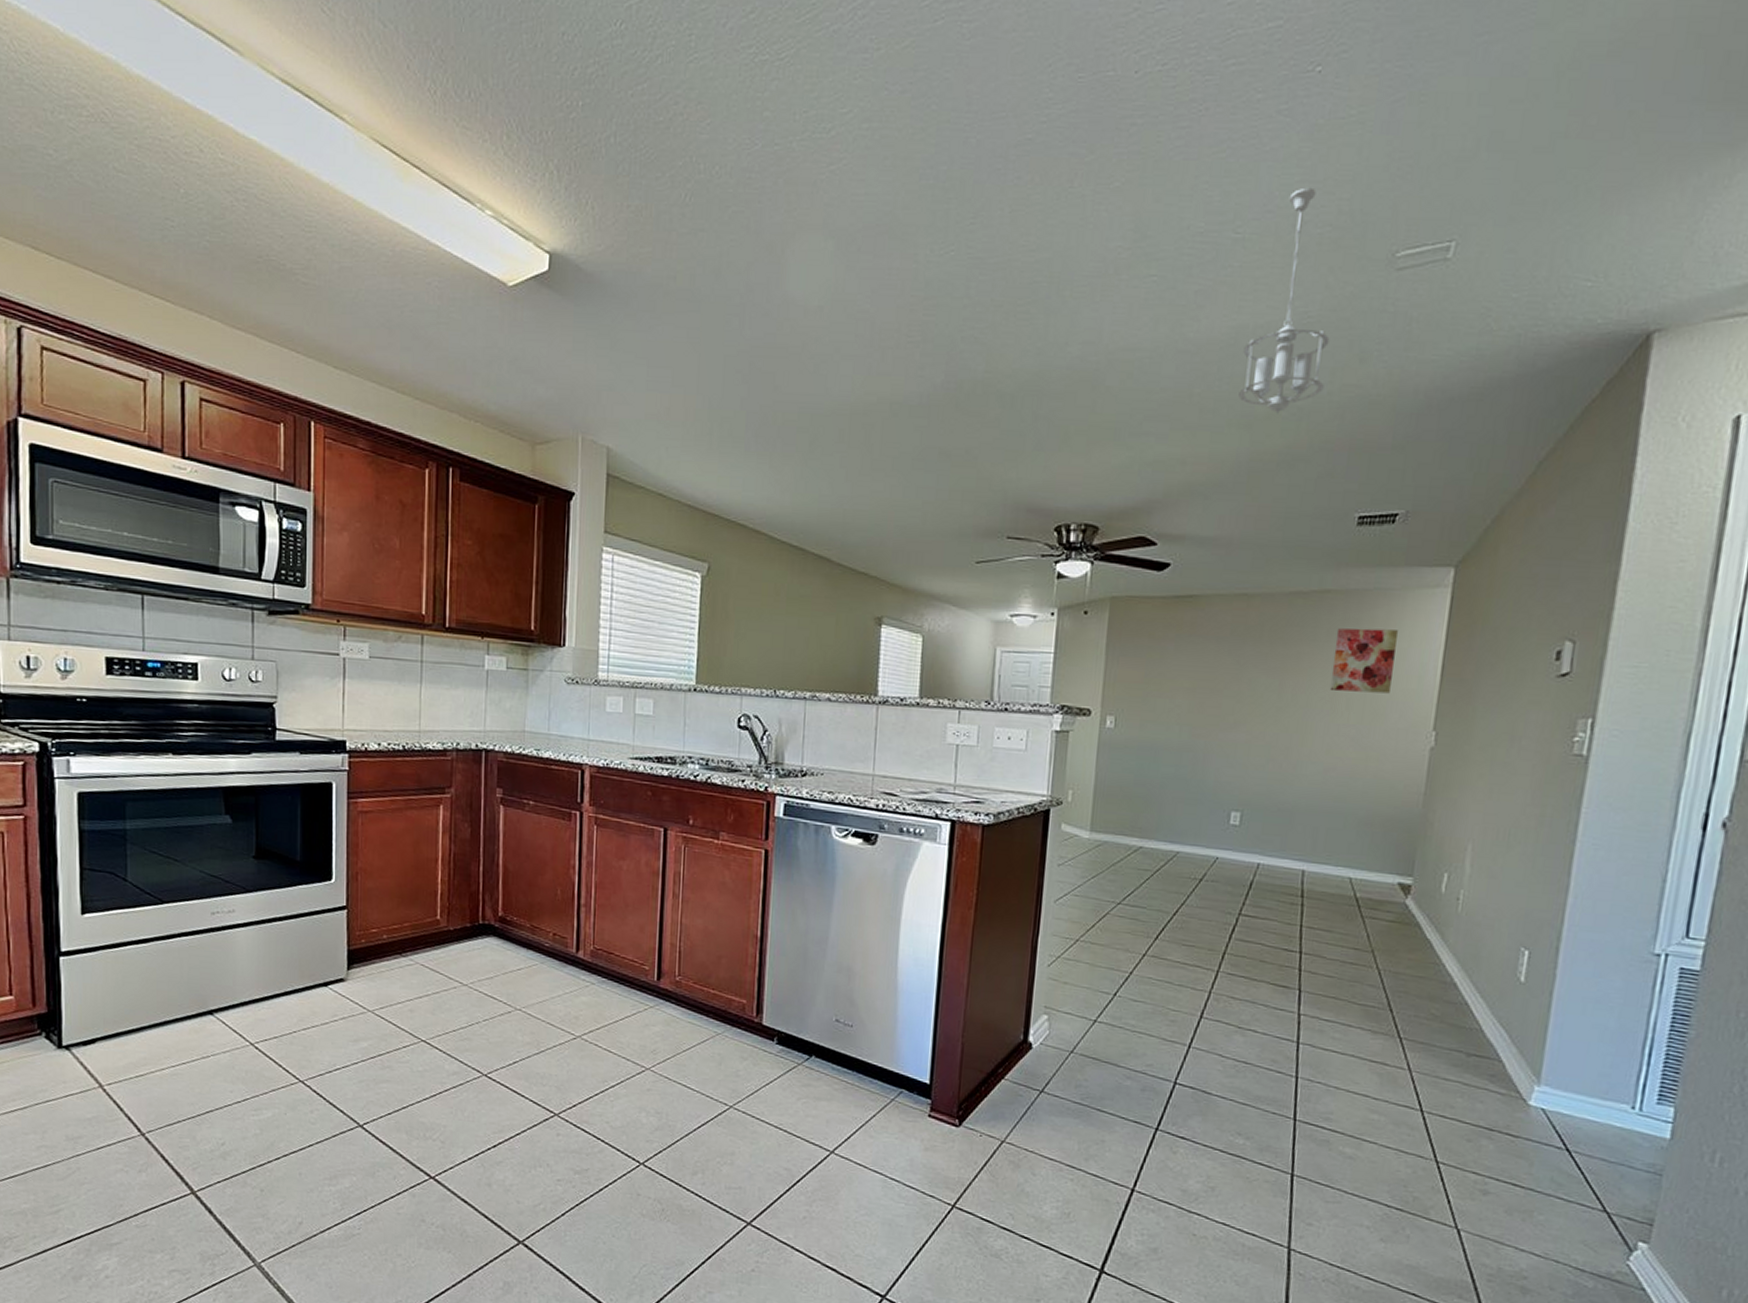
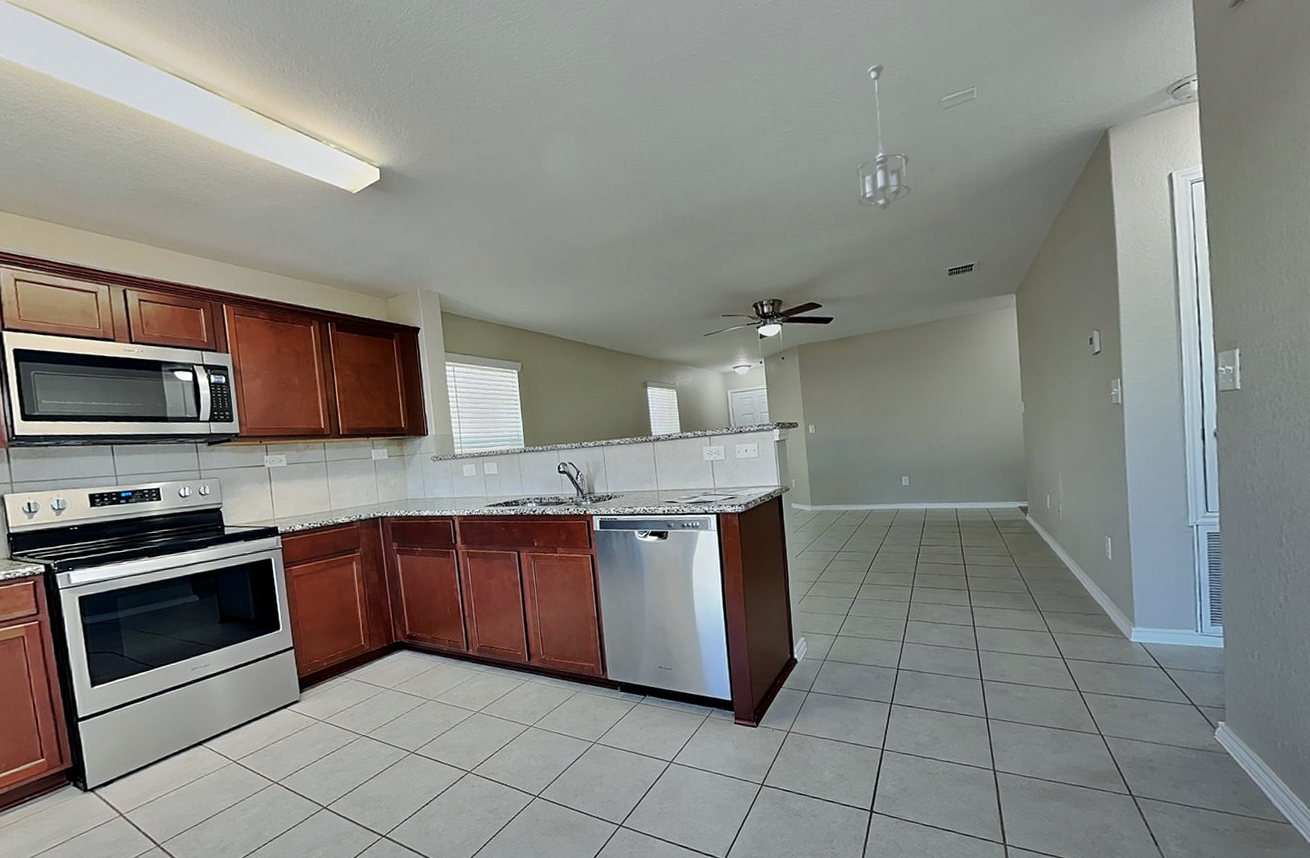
wall art: present [1329,628,1398,694] -> none [948,340,990,385]

